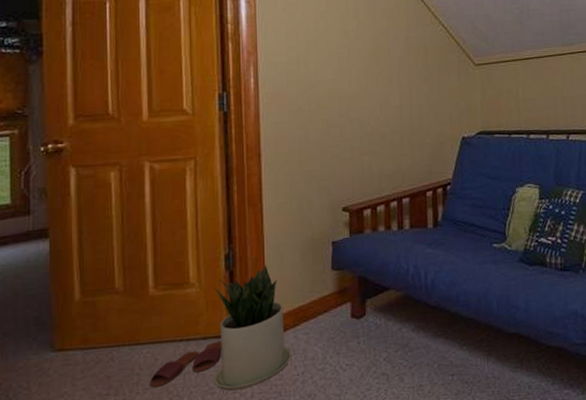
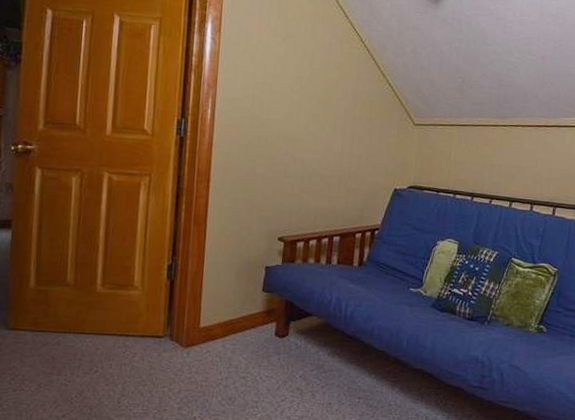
slippers: present [149,340,222,387] -> none [89,340,157,373]
planter: present [214,265,292,391] -> none [147,279,219,385]

